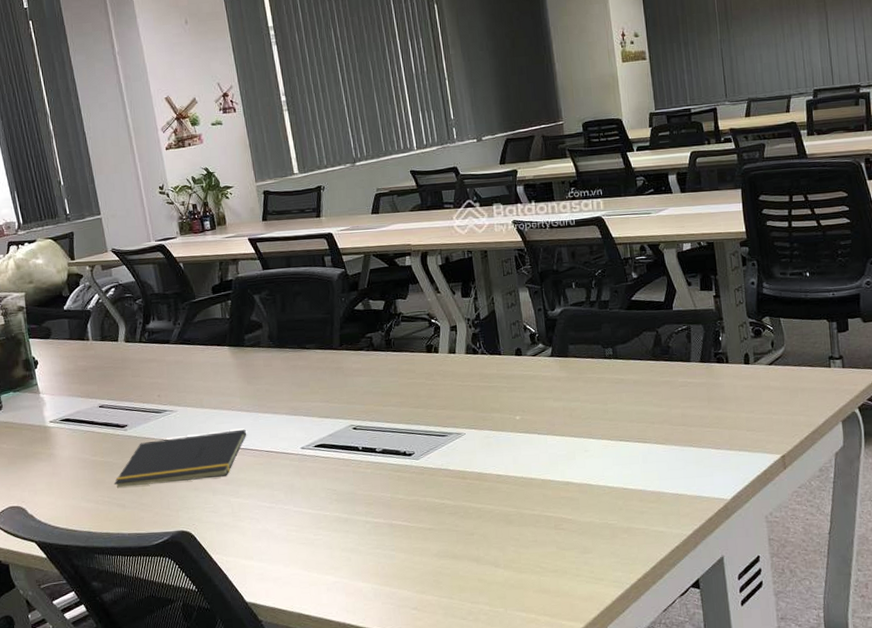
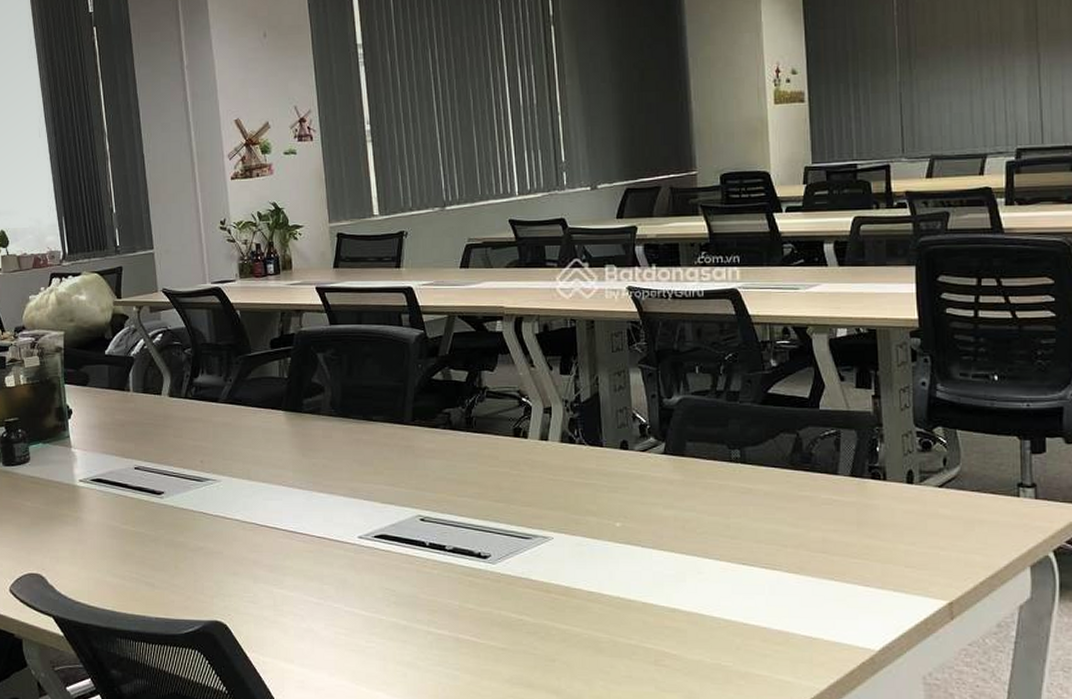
notepad: present [114,429,247,488] -> none [144,509,298,564]

